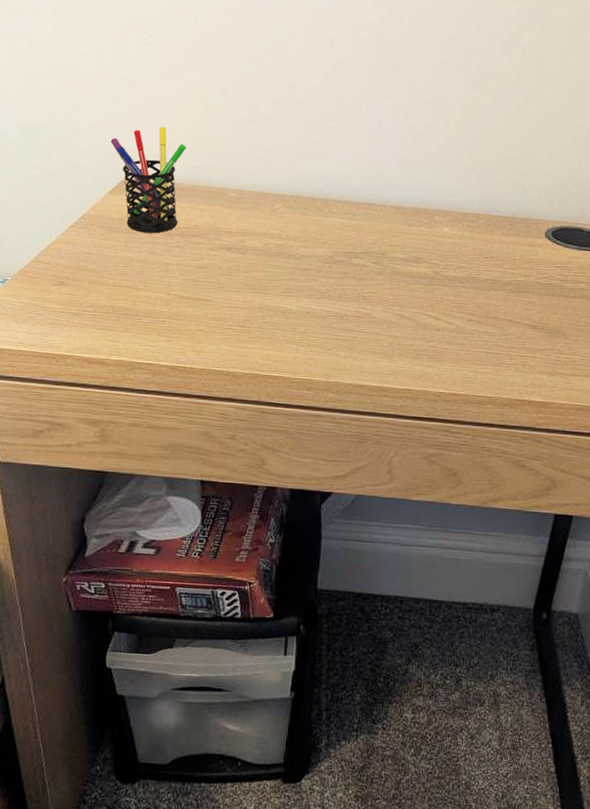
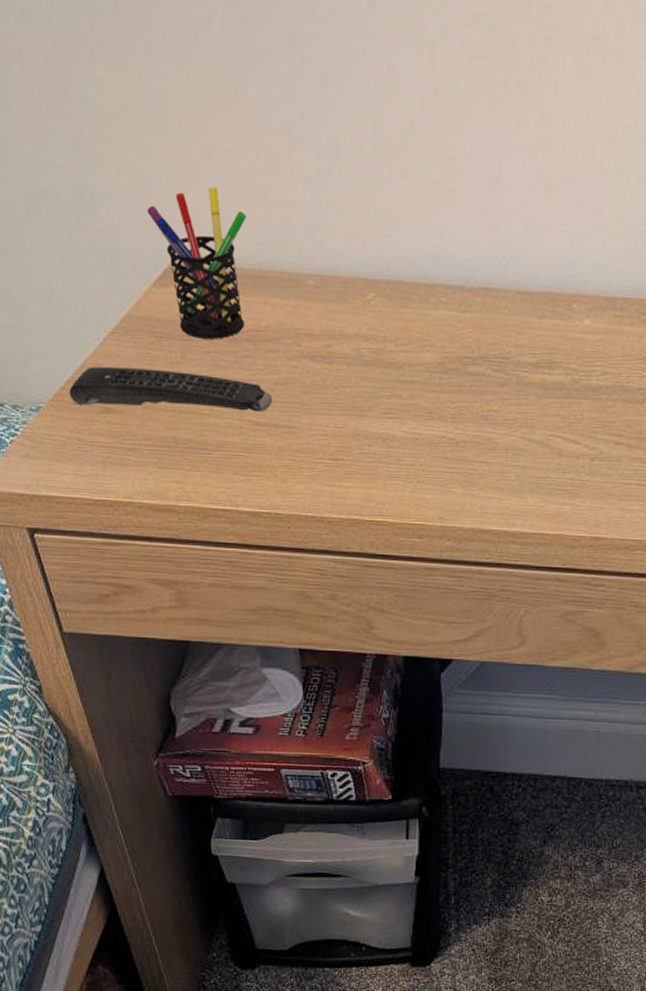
remote control: none [31,250,195,288] -> present [69,367,273,412]

